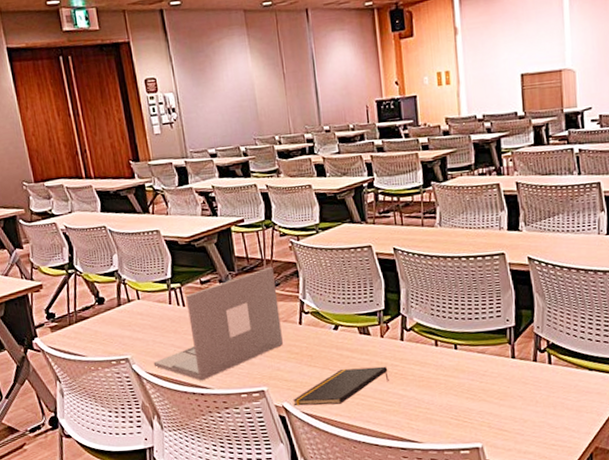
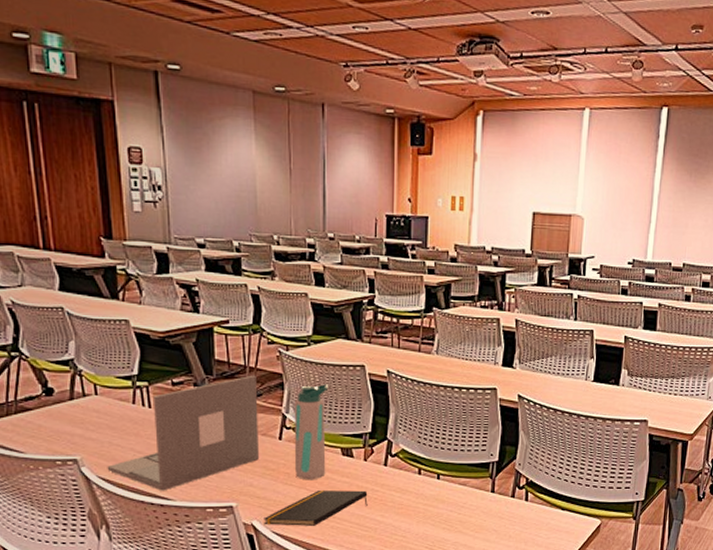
water bottle: none [309,267,346,361] -> present [294,384,329,480]

